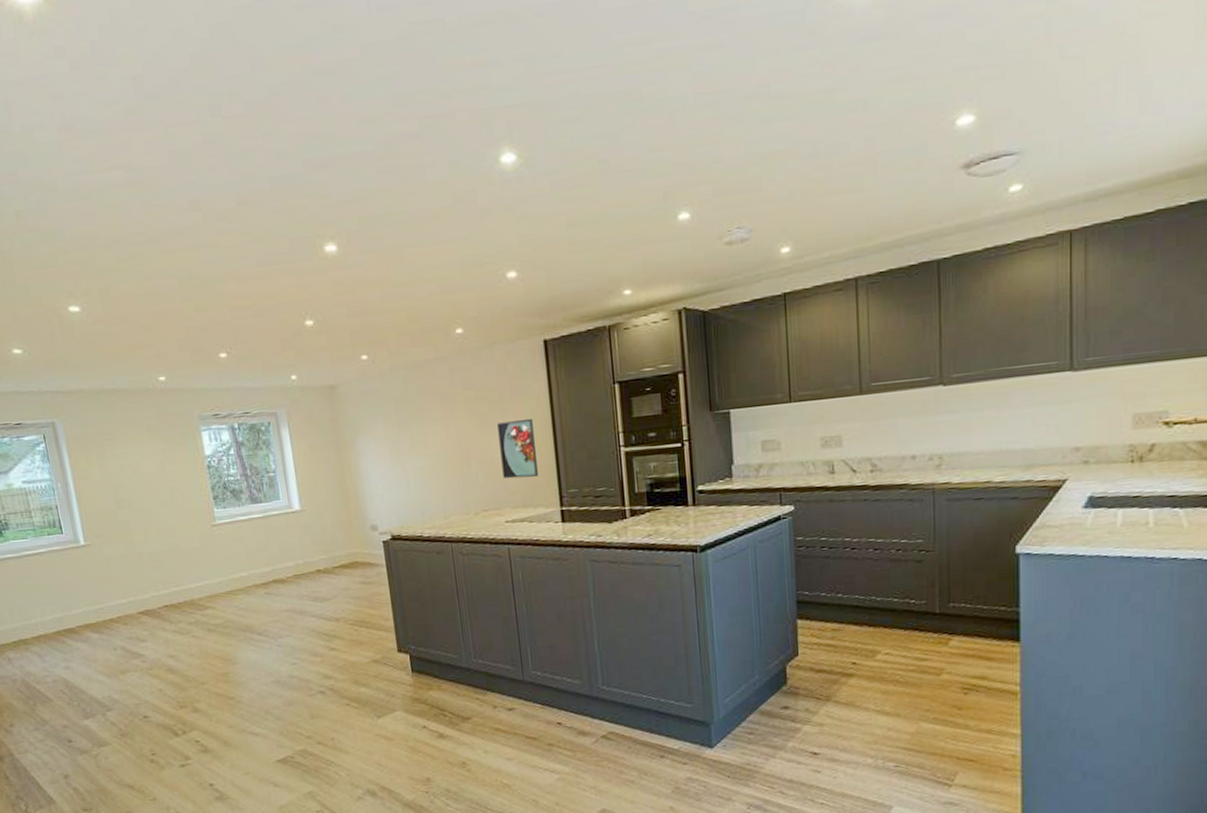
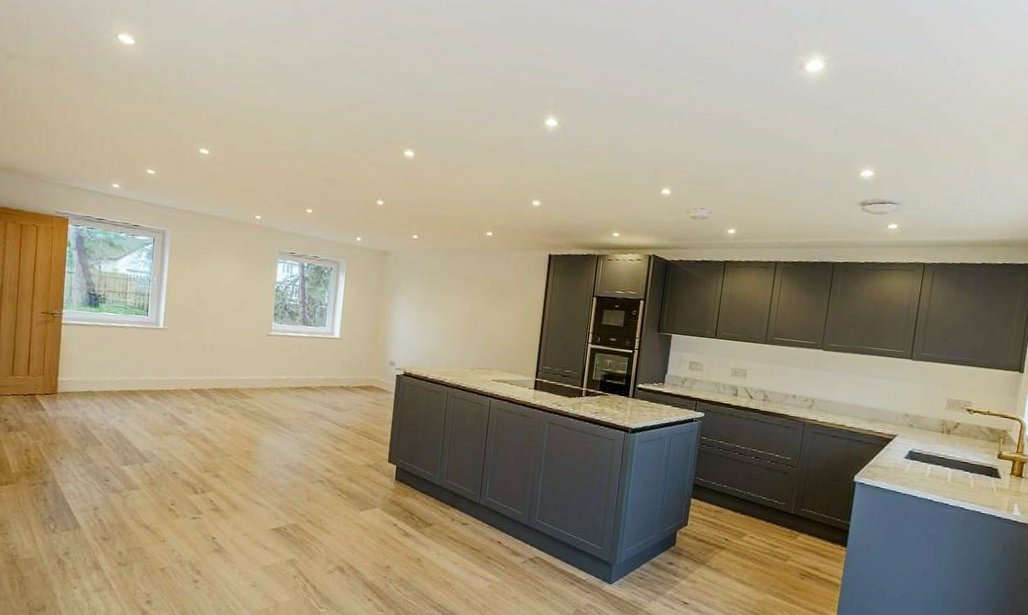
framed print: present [497,418,538,479] -> none [498,306,528,351]

